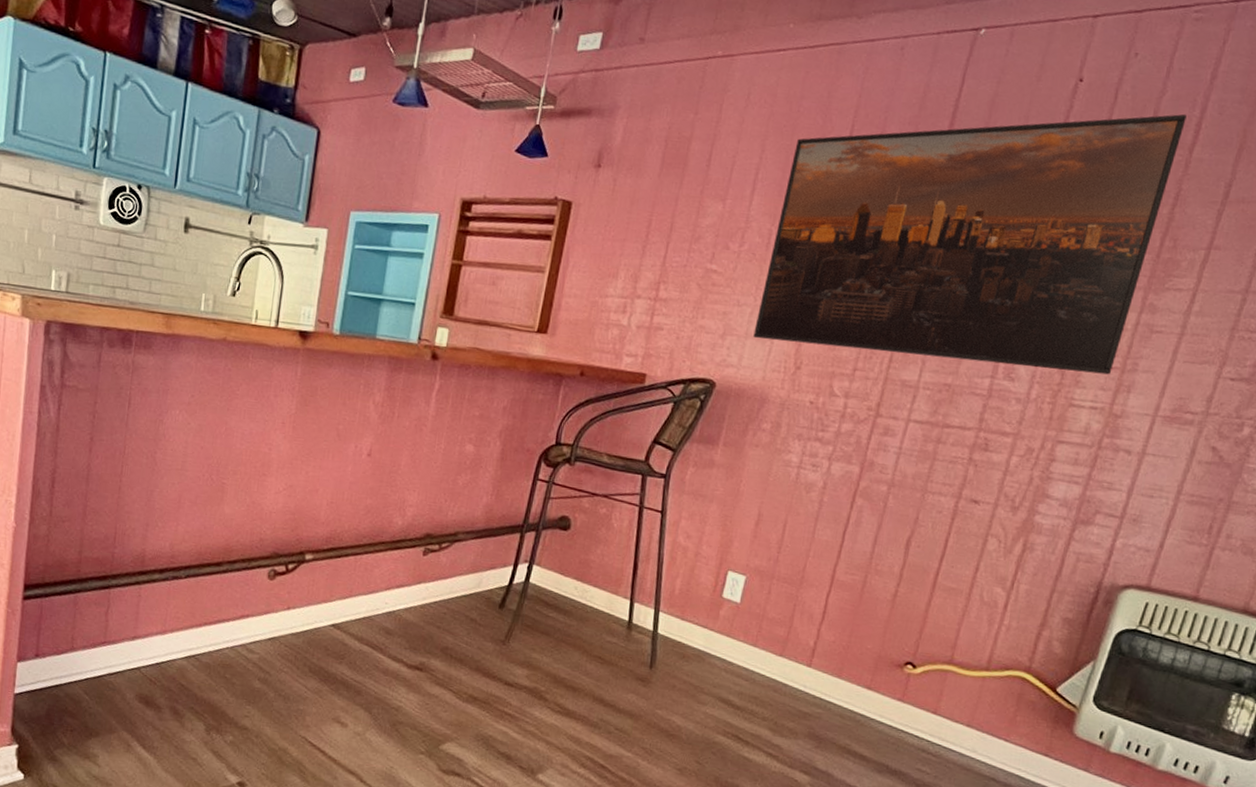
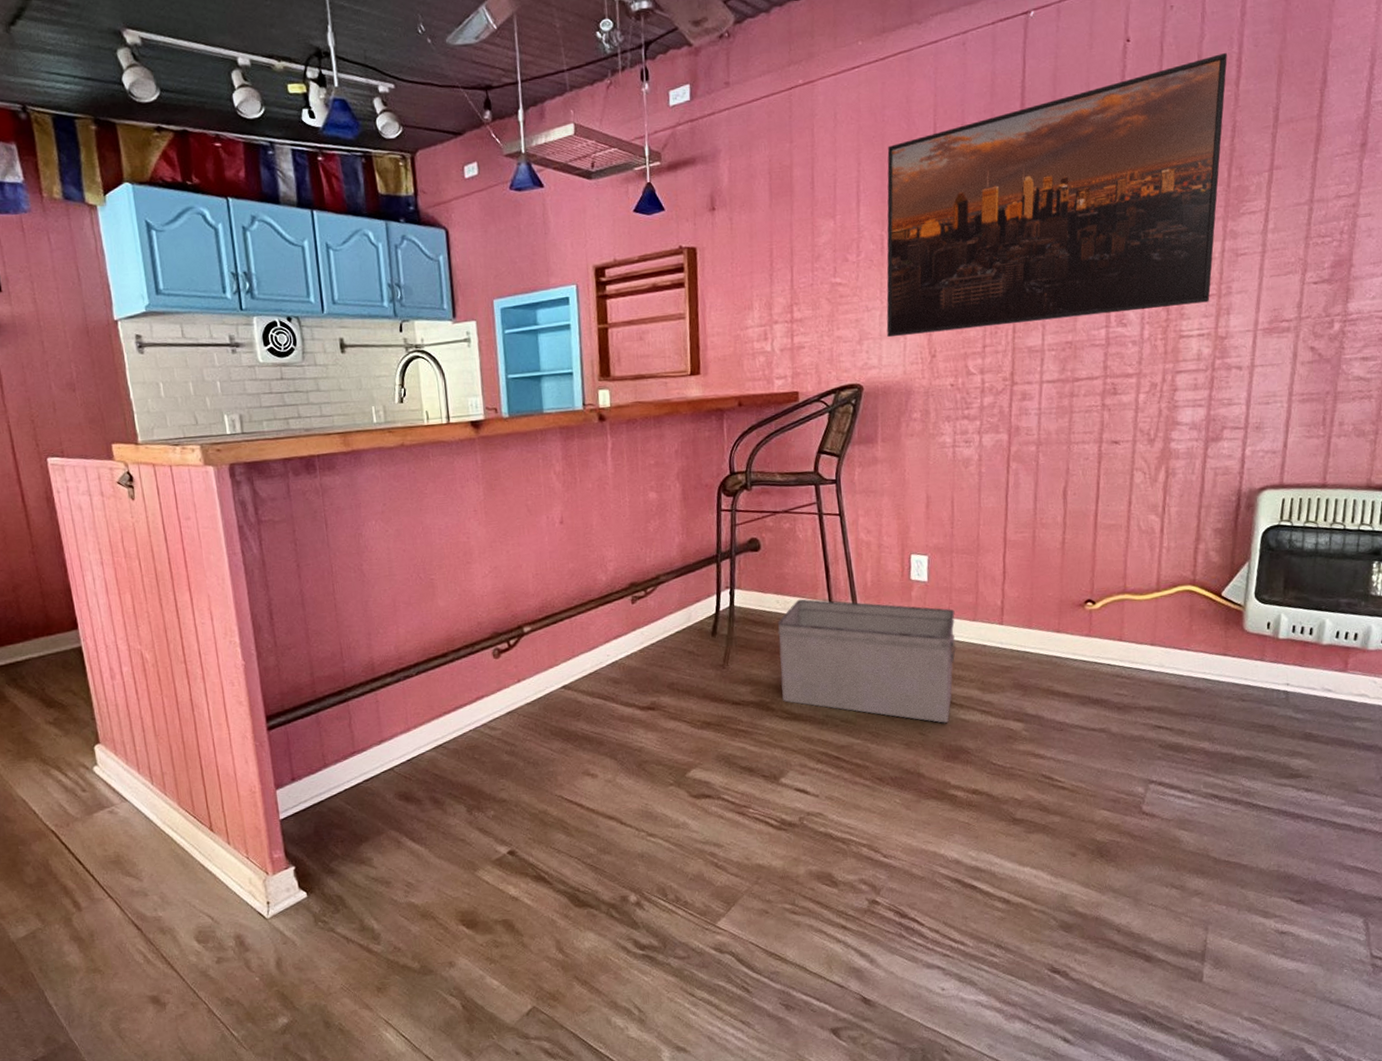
storage bin: none [557,590,762,757] -> present [777,599,956,723]

